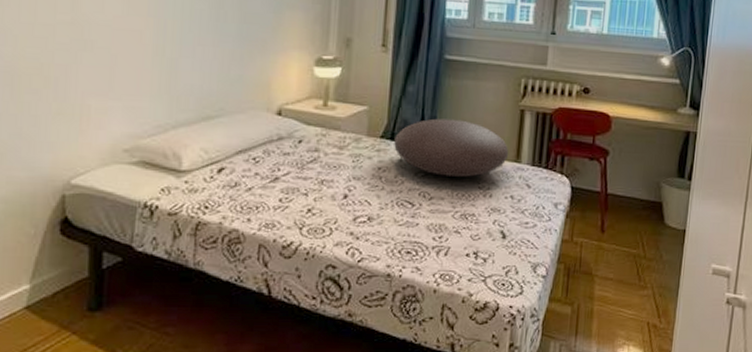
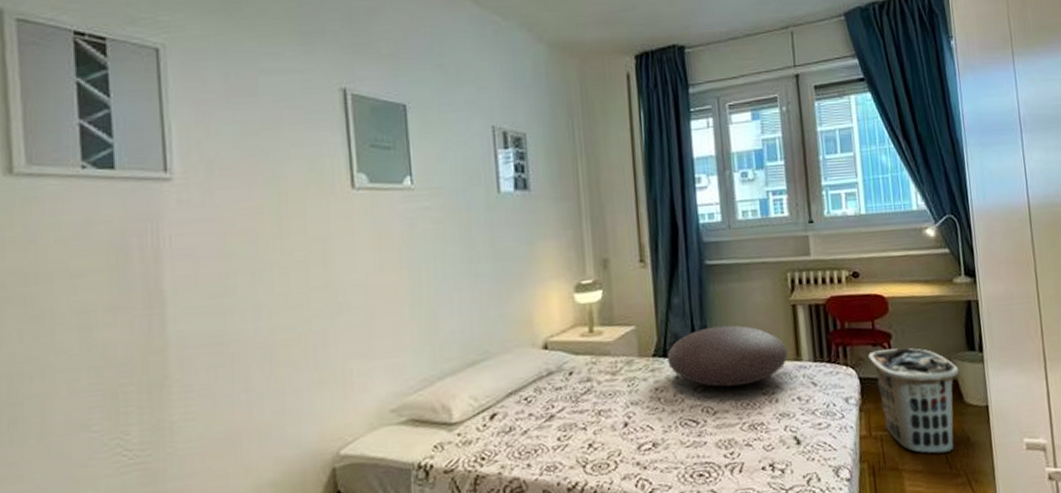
clothes hamper: none [583,164,666,266] -> present [868,347,959,454]

